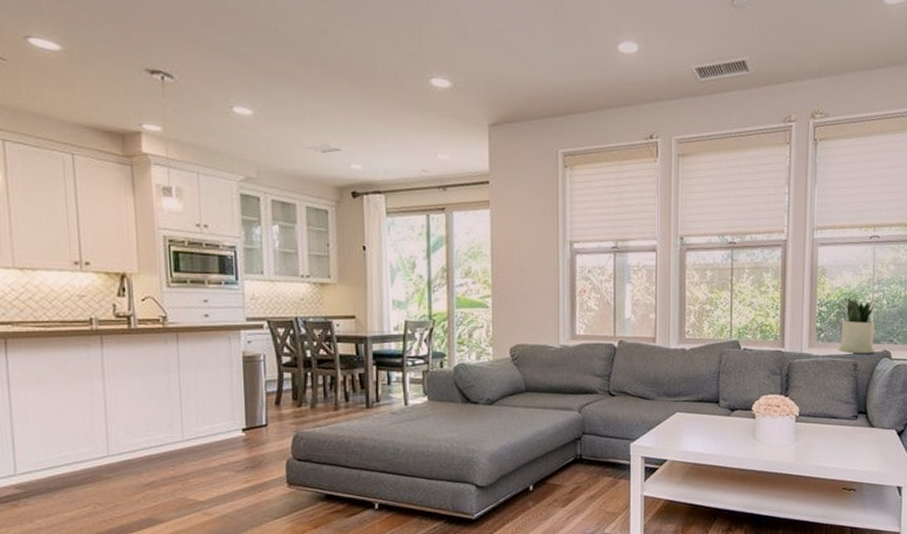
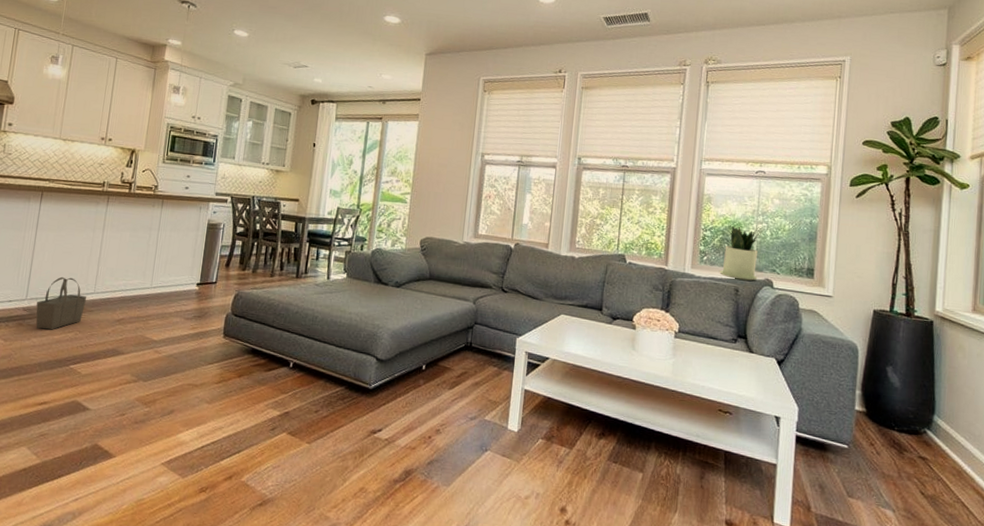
shopping bag: none [32,441,100,508] -> present [36,276,87,330]

